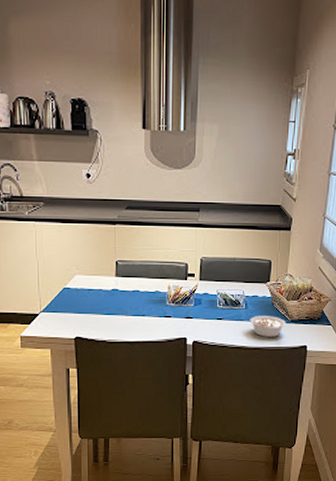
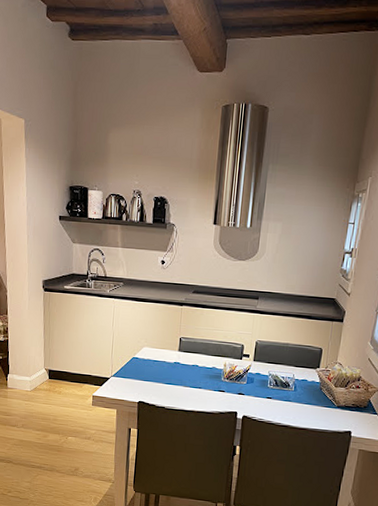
legume: present [249,316,287,337] -> none [297,398,333,420]

